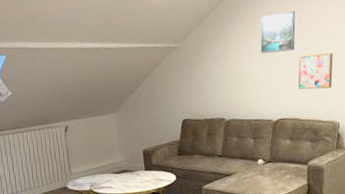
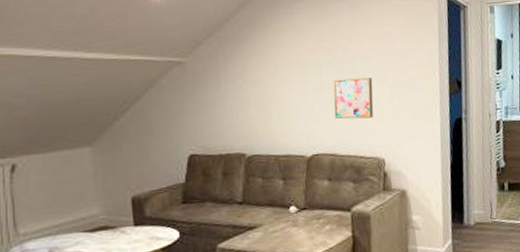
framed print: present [260,11,296,53] -> none [286,27,329,75]

